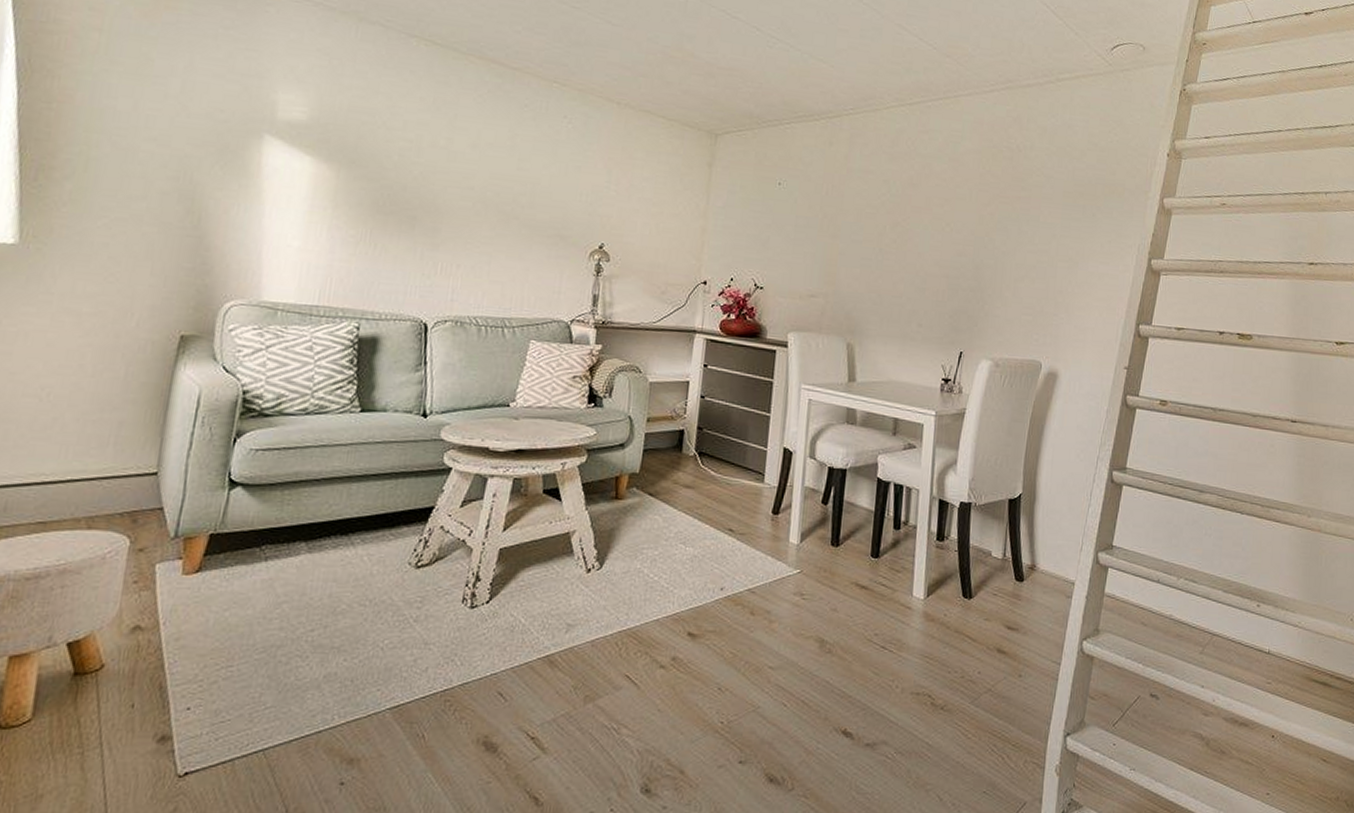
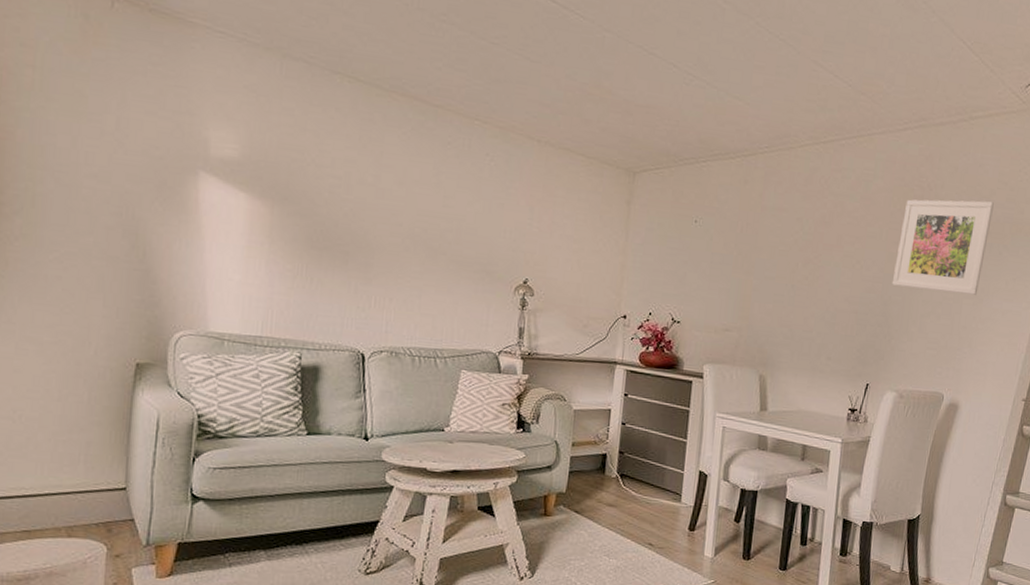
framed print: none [983,160,1085,258] -> present [891,199,994,295]

